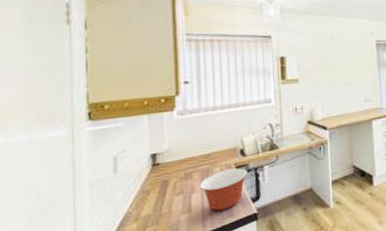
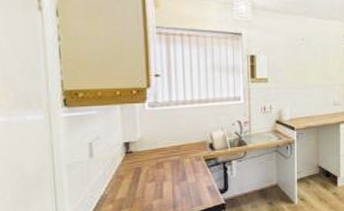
mixing bowl: present [200,168,247,212] -> none [171,161,216,200]

